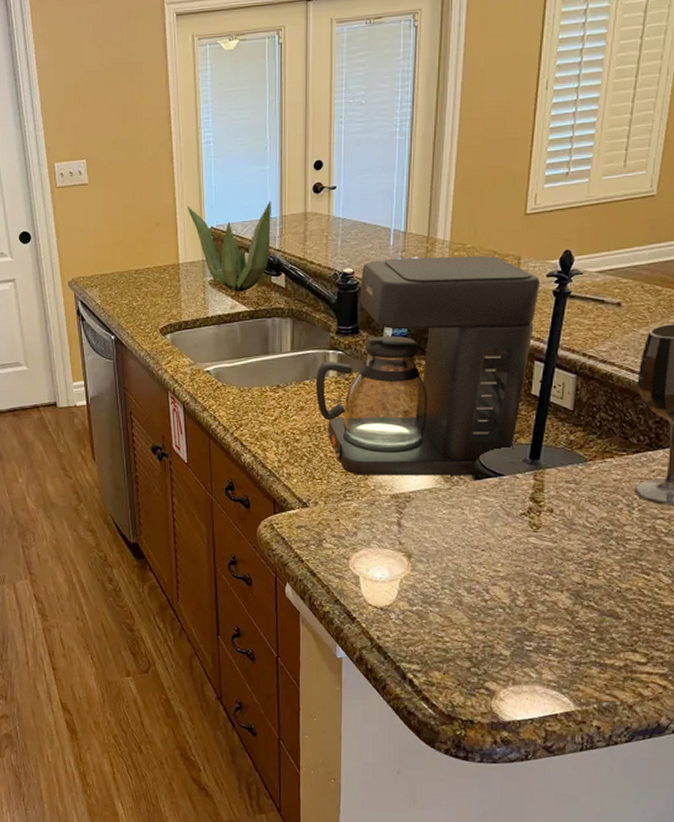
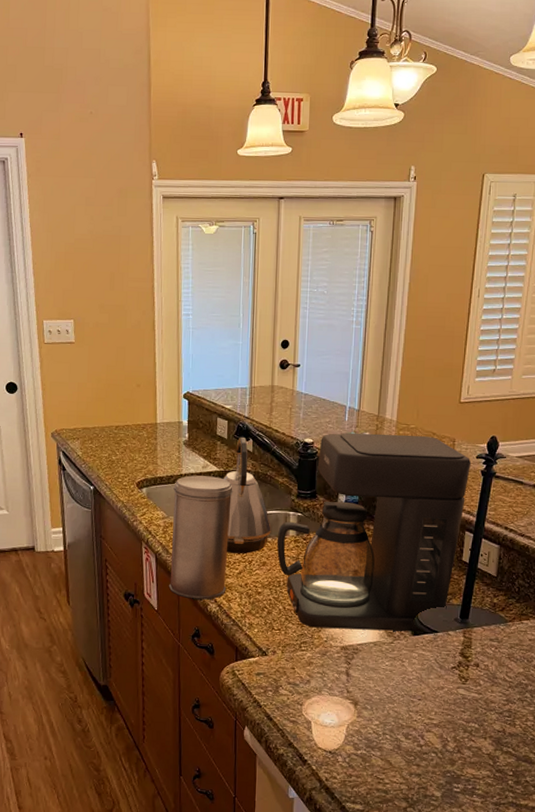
plant: present [186,201,271,293] -> none [165,371,242,454]
canister: none [198,317,265,450] -> present [168,475,233,600]
kettle: none [253,272,309,400] -> present [223,437,271,554]

